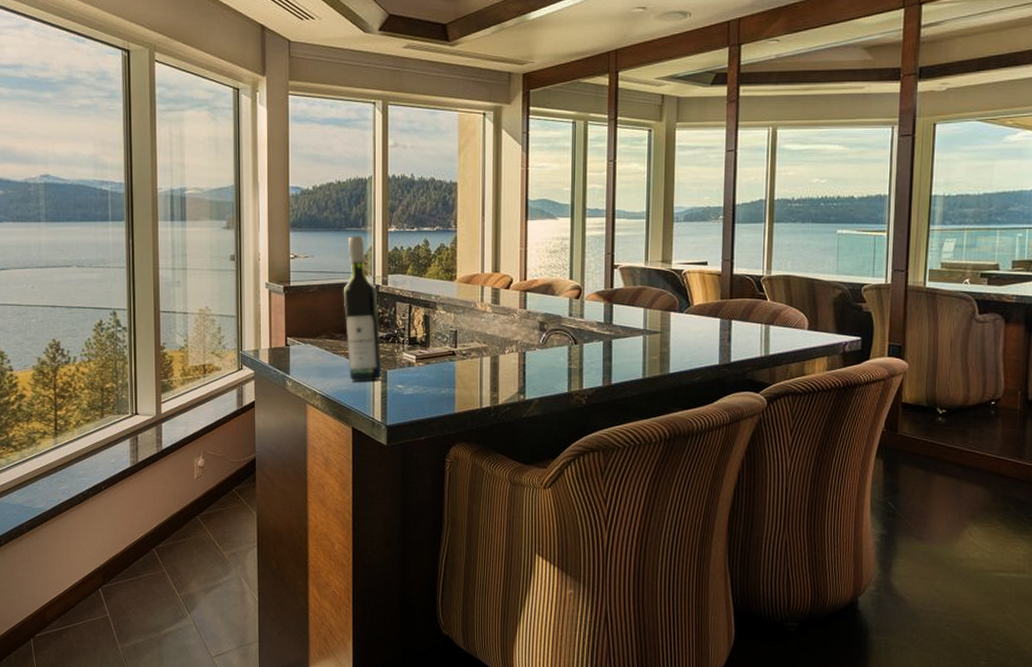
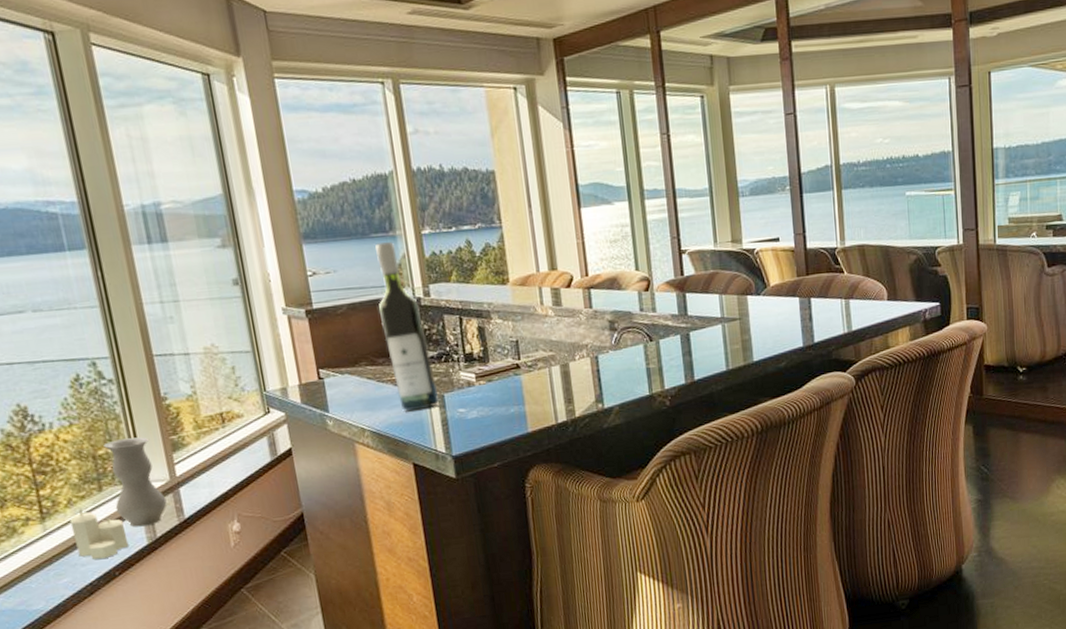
candle: none [75,430,116,473] -> present [69,509,129,559]
vase: none [111,377,150,452] -> present [104,437,167,527]

